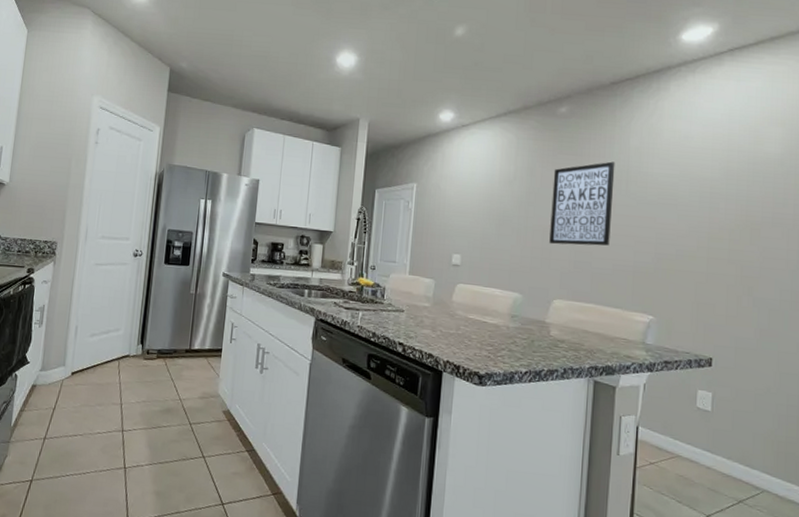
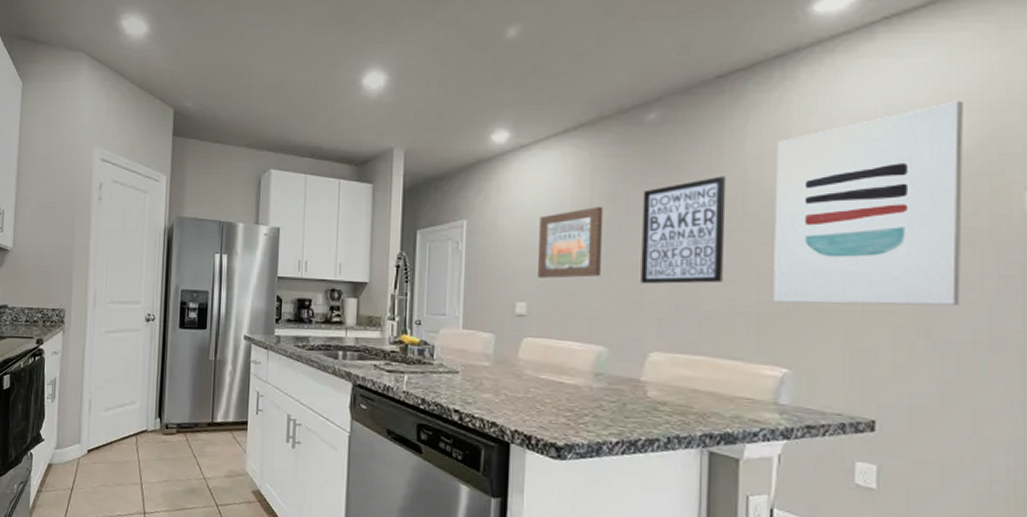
wall art: none [470,179,524,237] -> present [537,207,604,278]
wall art: none [645,117,779,272] -> present [773,101,963,306]

